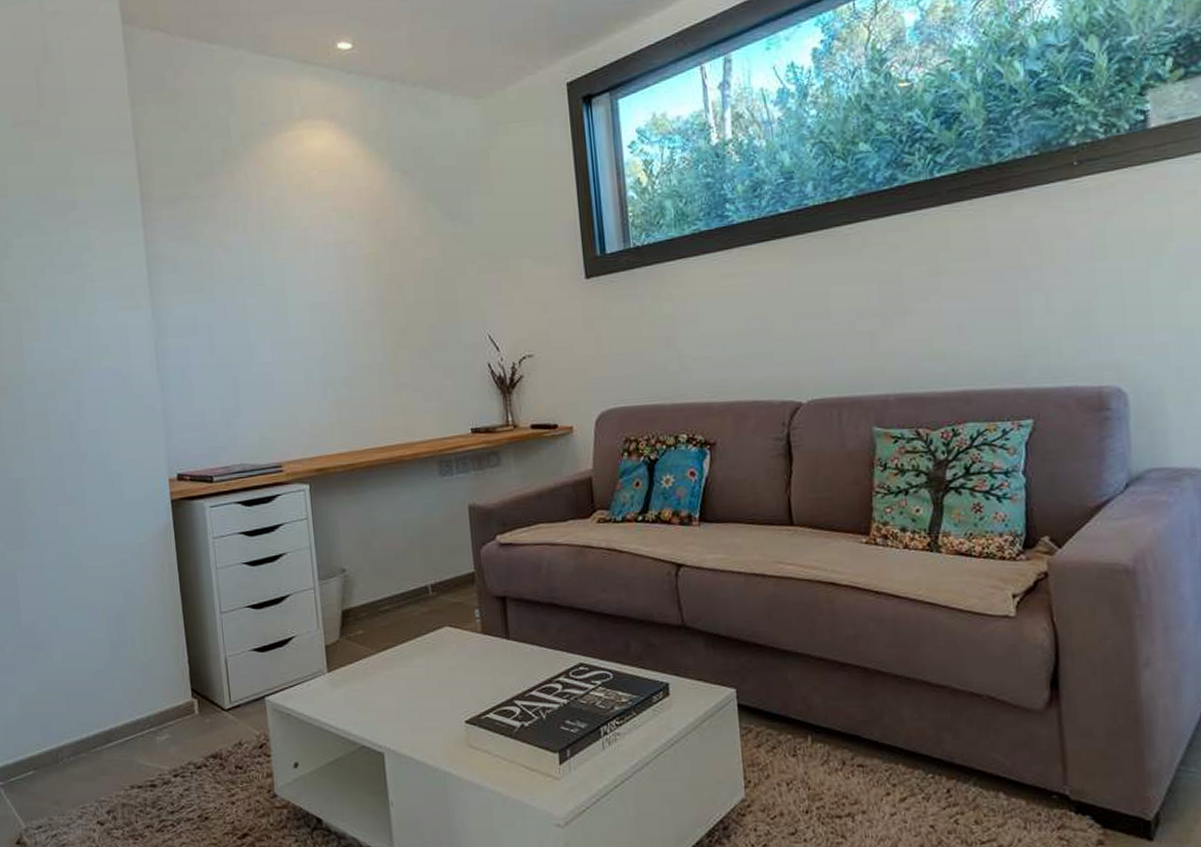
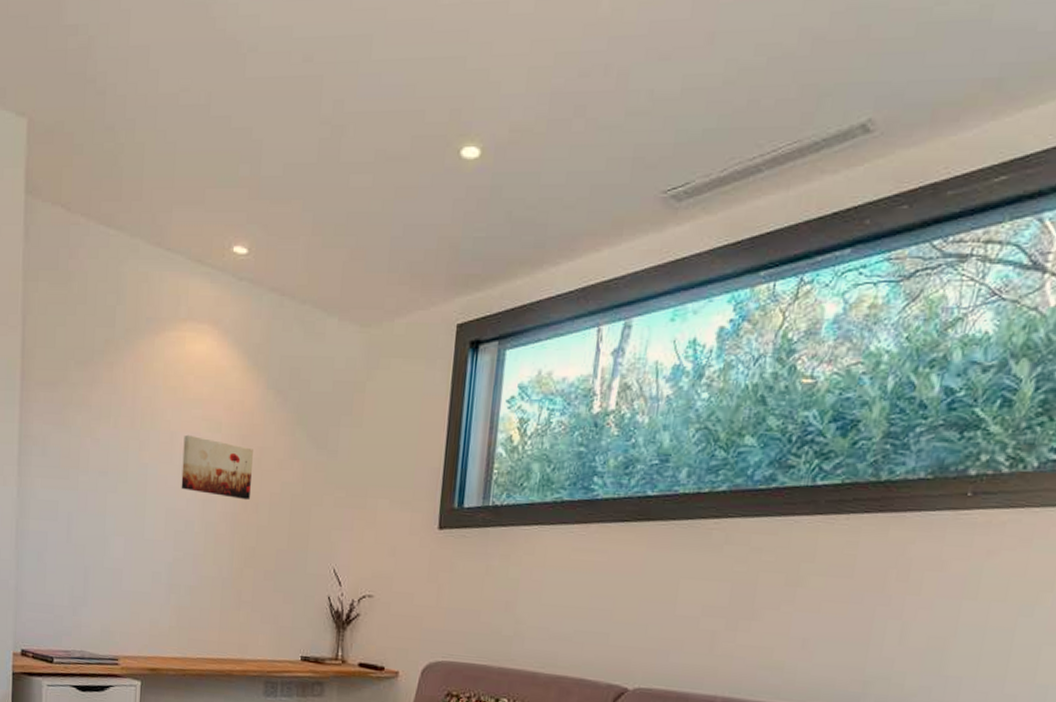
wall art: none [316,228,392,283] -> present [181,434,253,501]

